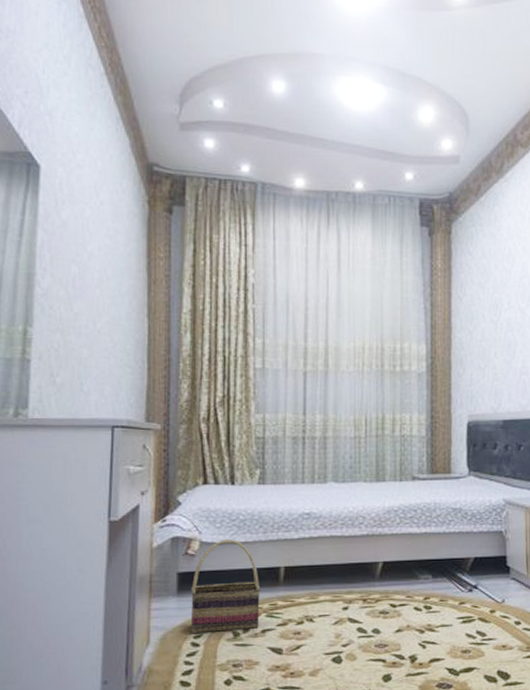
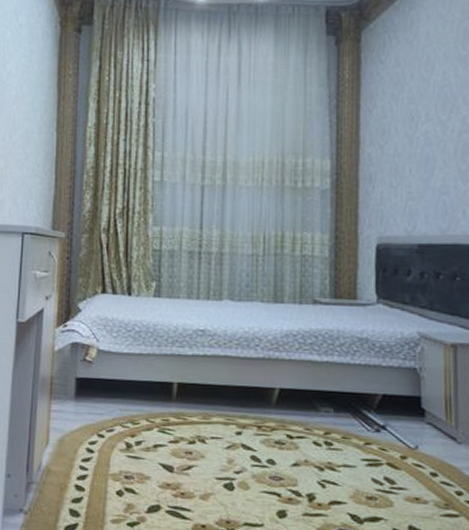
basket: present [190,539,261,634] -> none [86,349,154,442]

